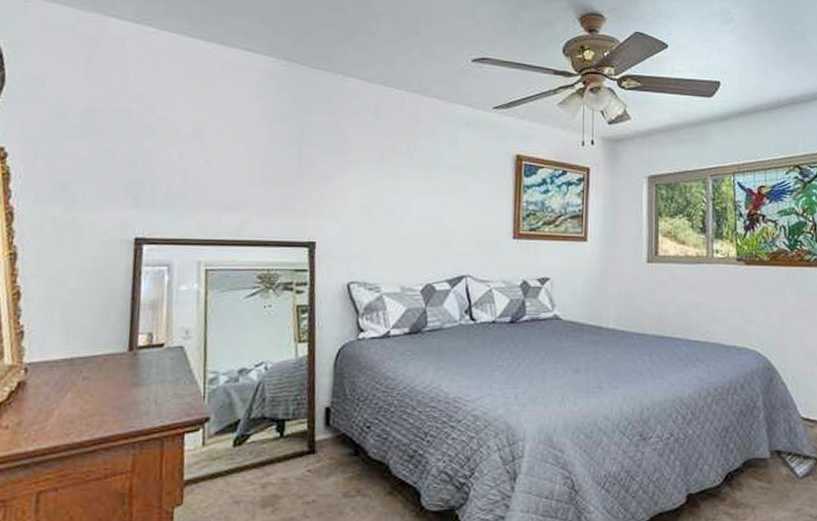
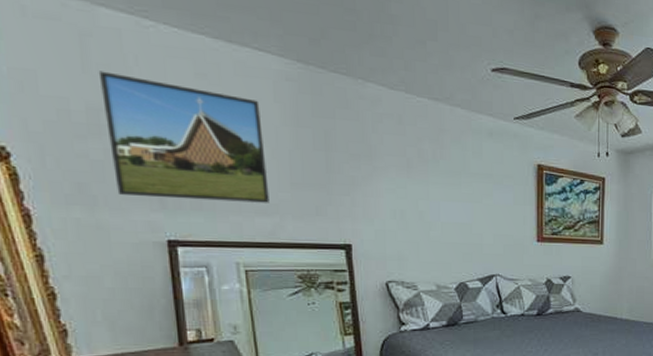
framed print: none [96,75,241,199] -> present [98,71,270,203]

